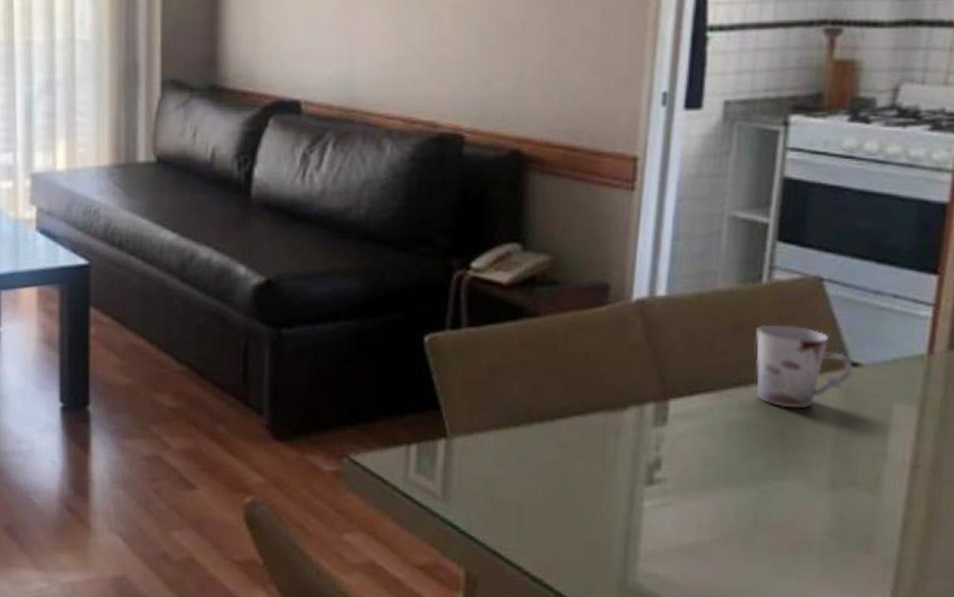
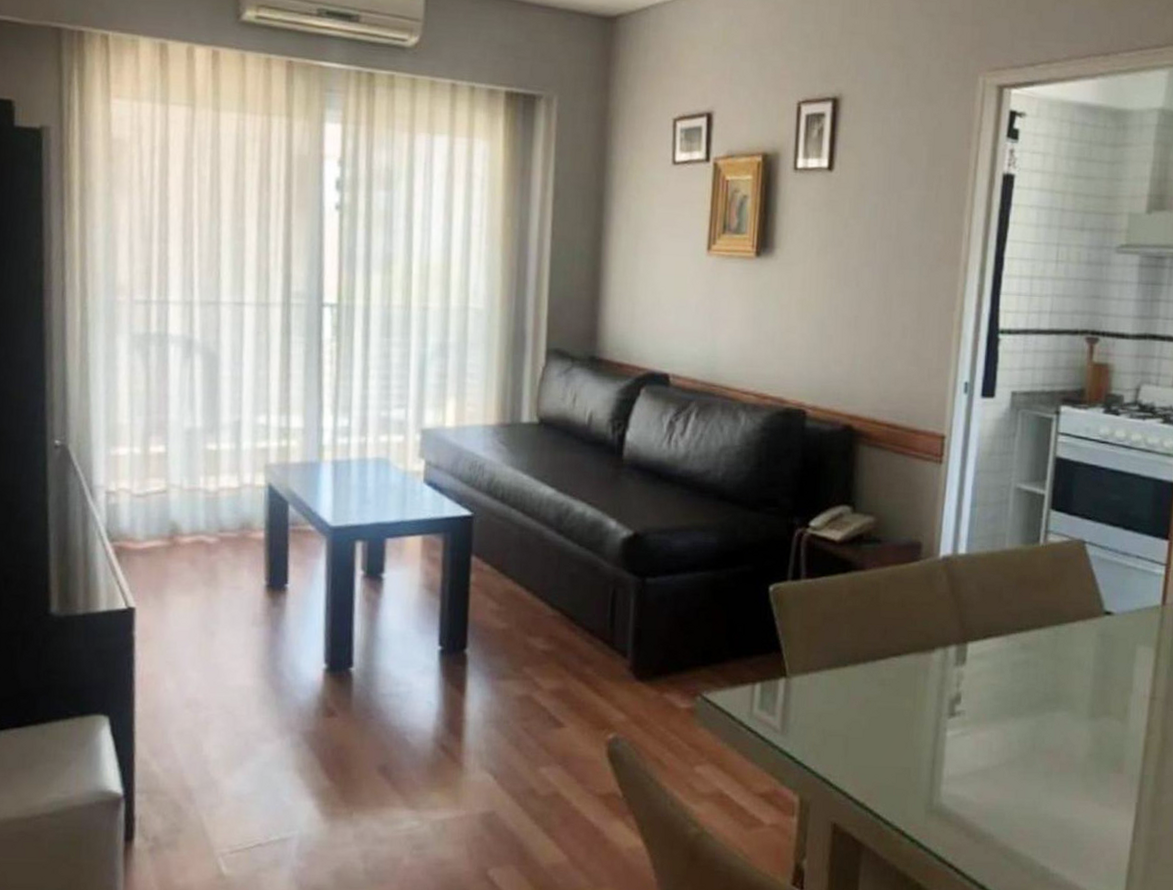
cup: present [756,324,853,409] -> none [1034,579,1107,650]

